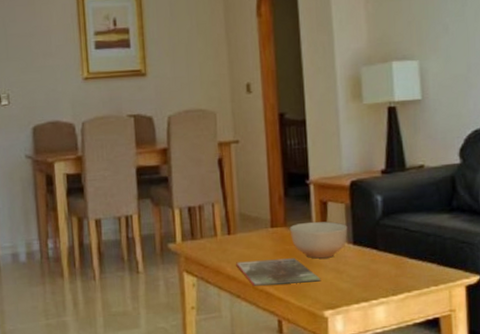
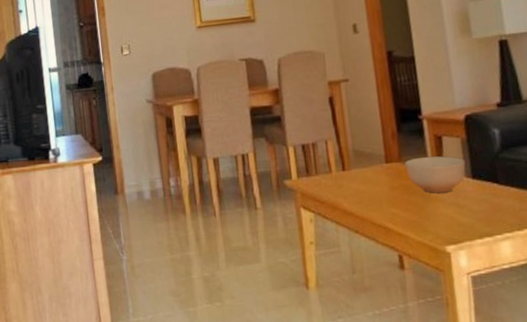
magazine: present [236,258,320,286] -> none [352,193,440,221]

